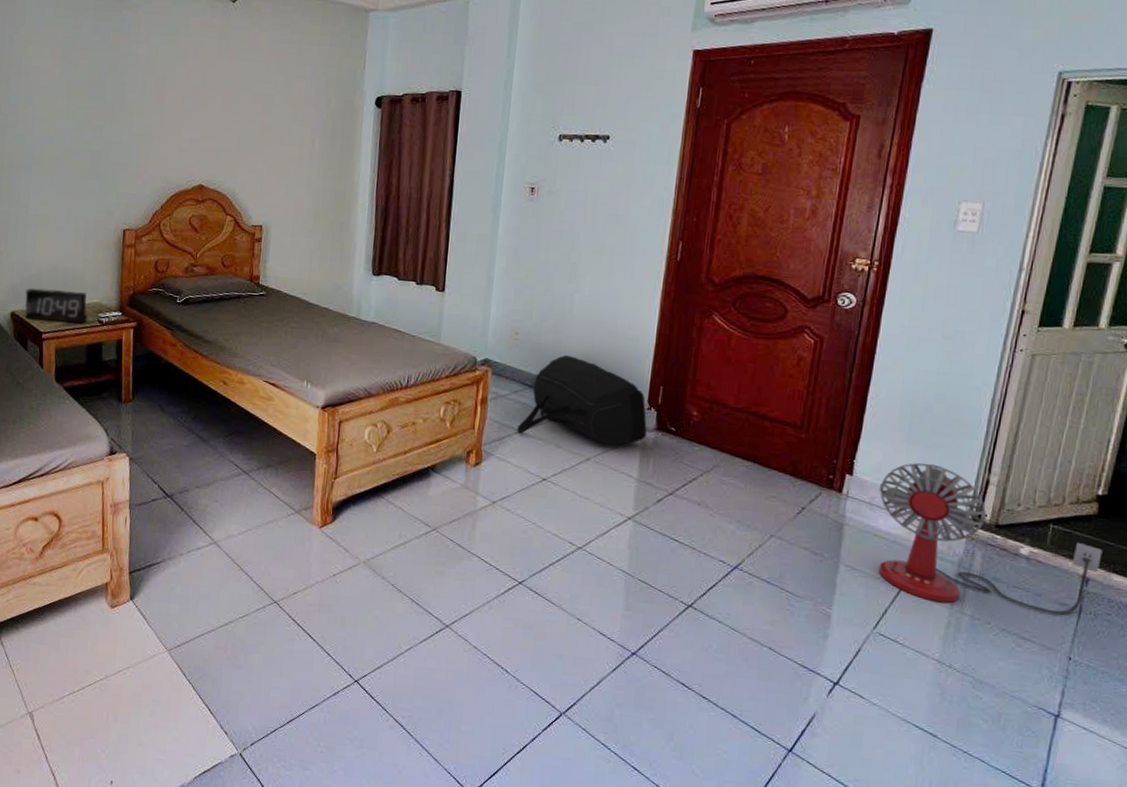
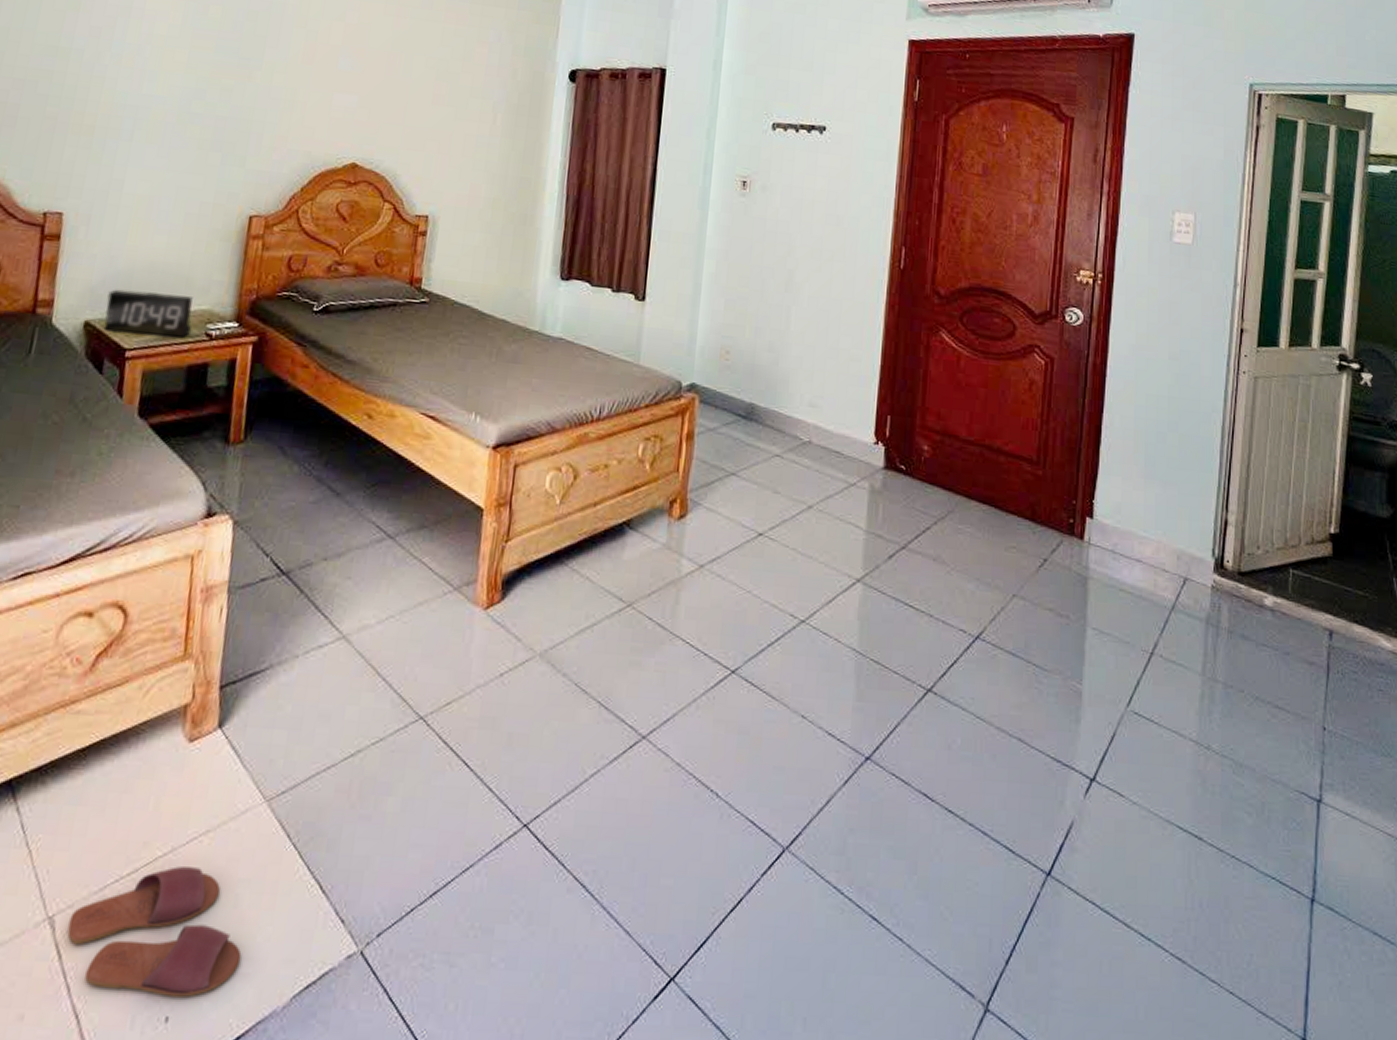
slippers: none [42,688,158,771] -> present [67,866,242,997]
duffel bag: present [516,354,647,445] -> none [728,378,875,489]
electric fan: present [878,462,1103,615] -> none [1120,501,1342,676]

